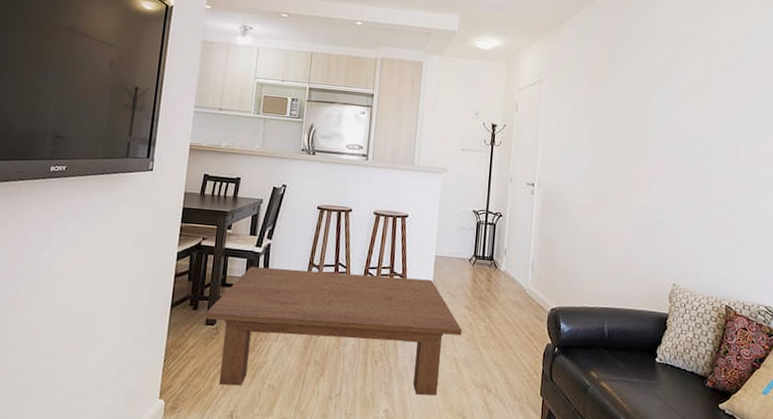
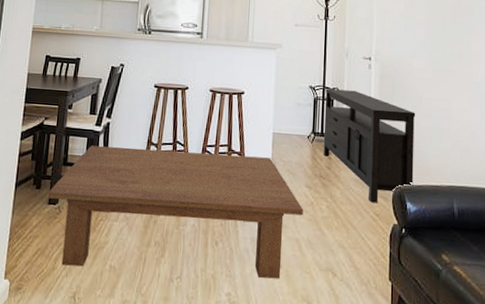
media console: none [483,213,574,324] -> present [323,88,416,203]

